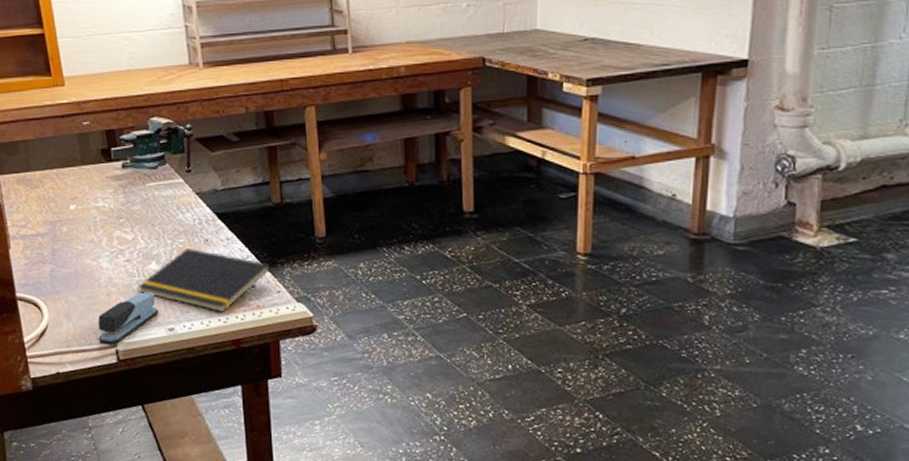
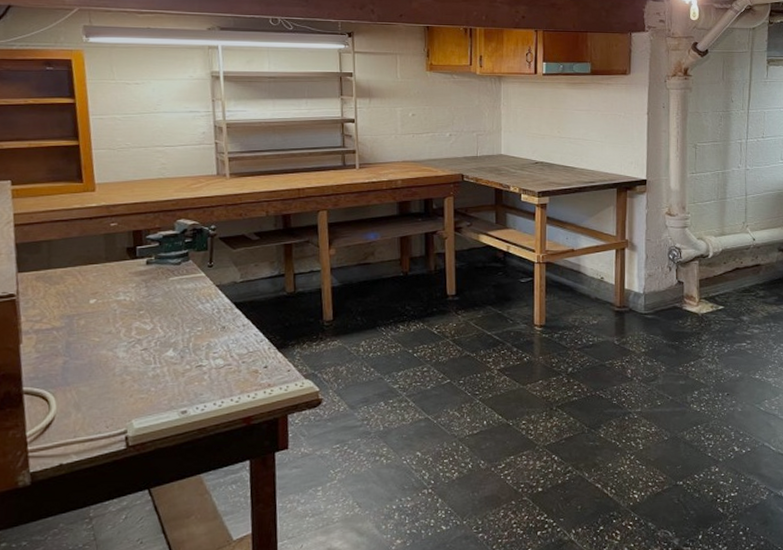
stapler: present [97,292,159,344] -> none [108,378,173,431]
notepad: present [137,248,271,312] -> none [153,335,283,392]

